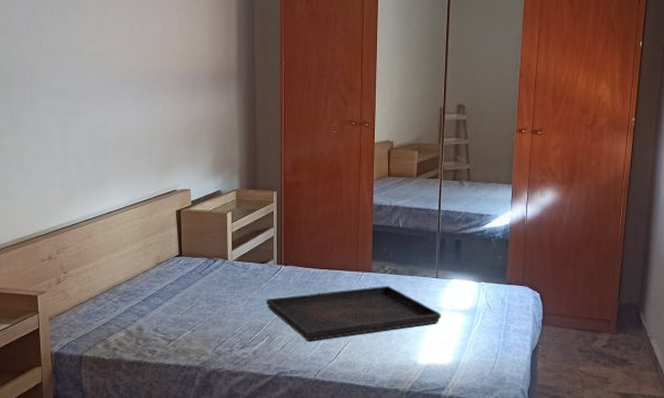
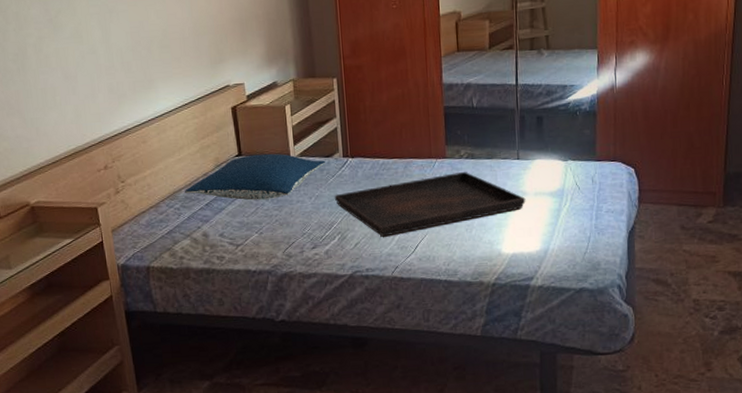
pillow: none [123,256,260,299] -> present [184,153,325,201]

